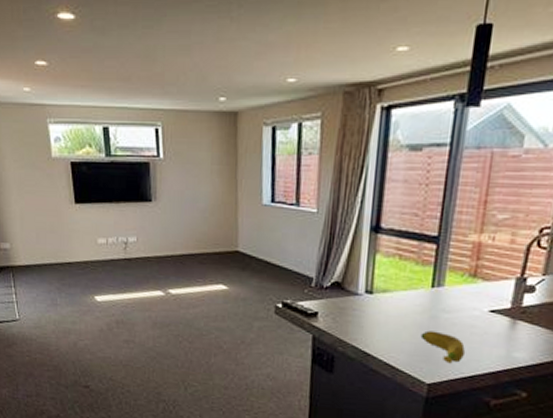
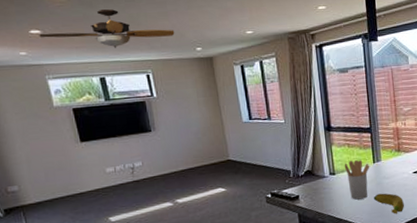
ceiling fan: none [45,37,196,90] -> present [39,8,175,48]
utensil holder: none [387,279,426,334] -> present [344,160,370,200]

